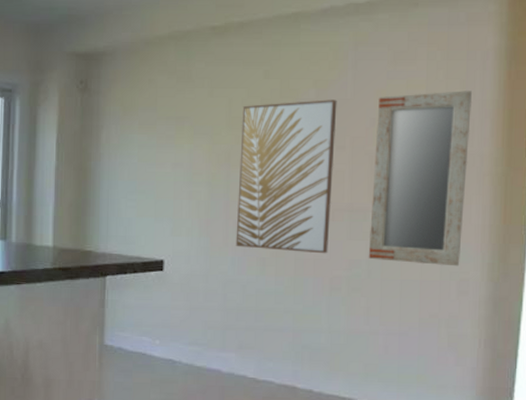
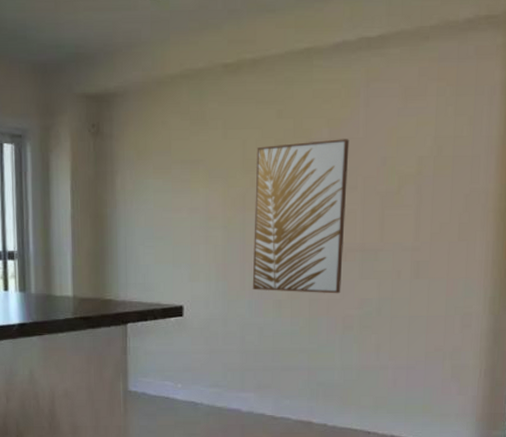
home mirror: present [368,91,472,267] -> none [378,127,479,302]

